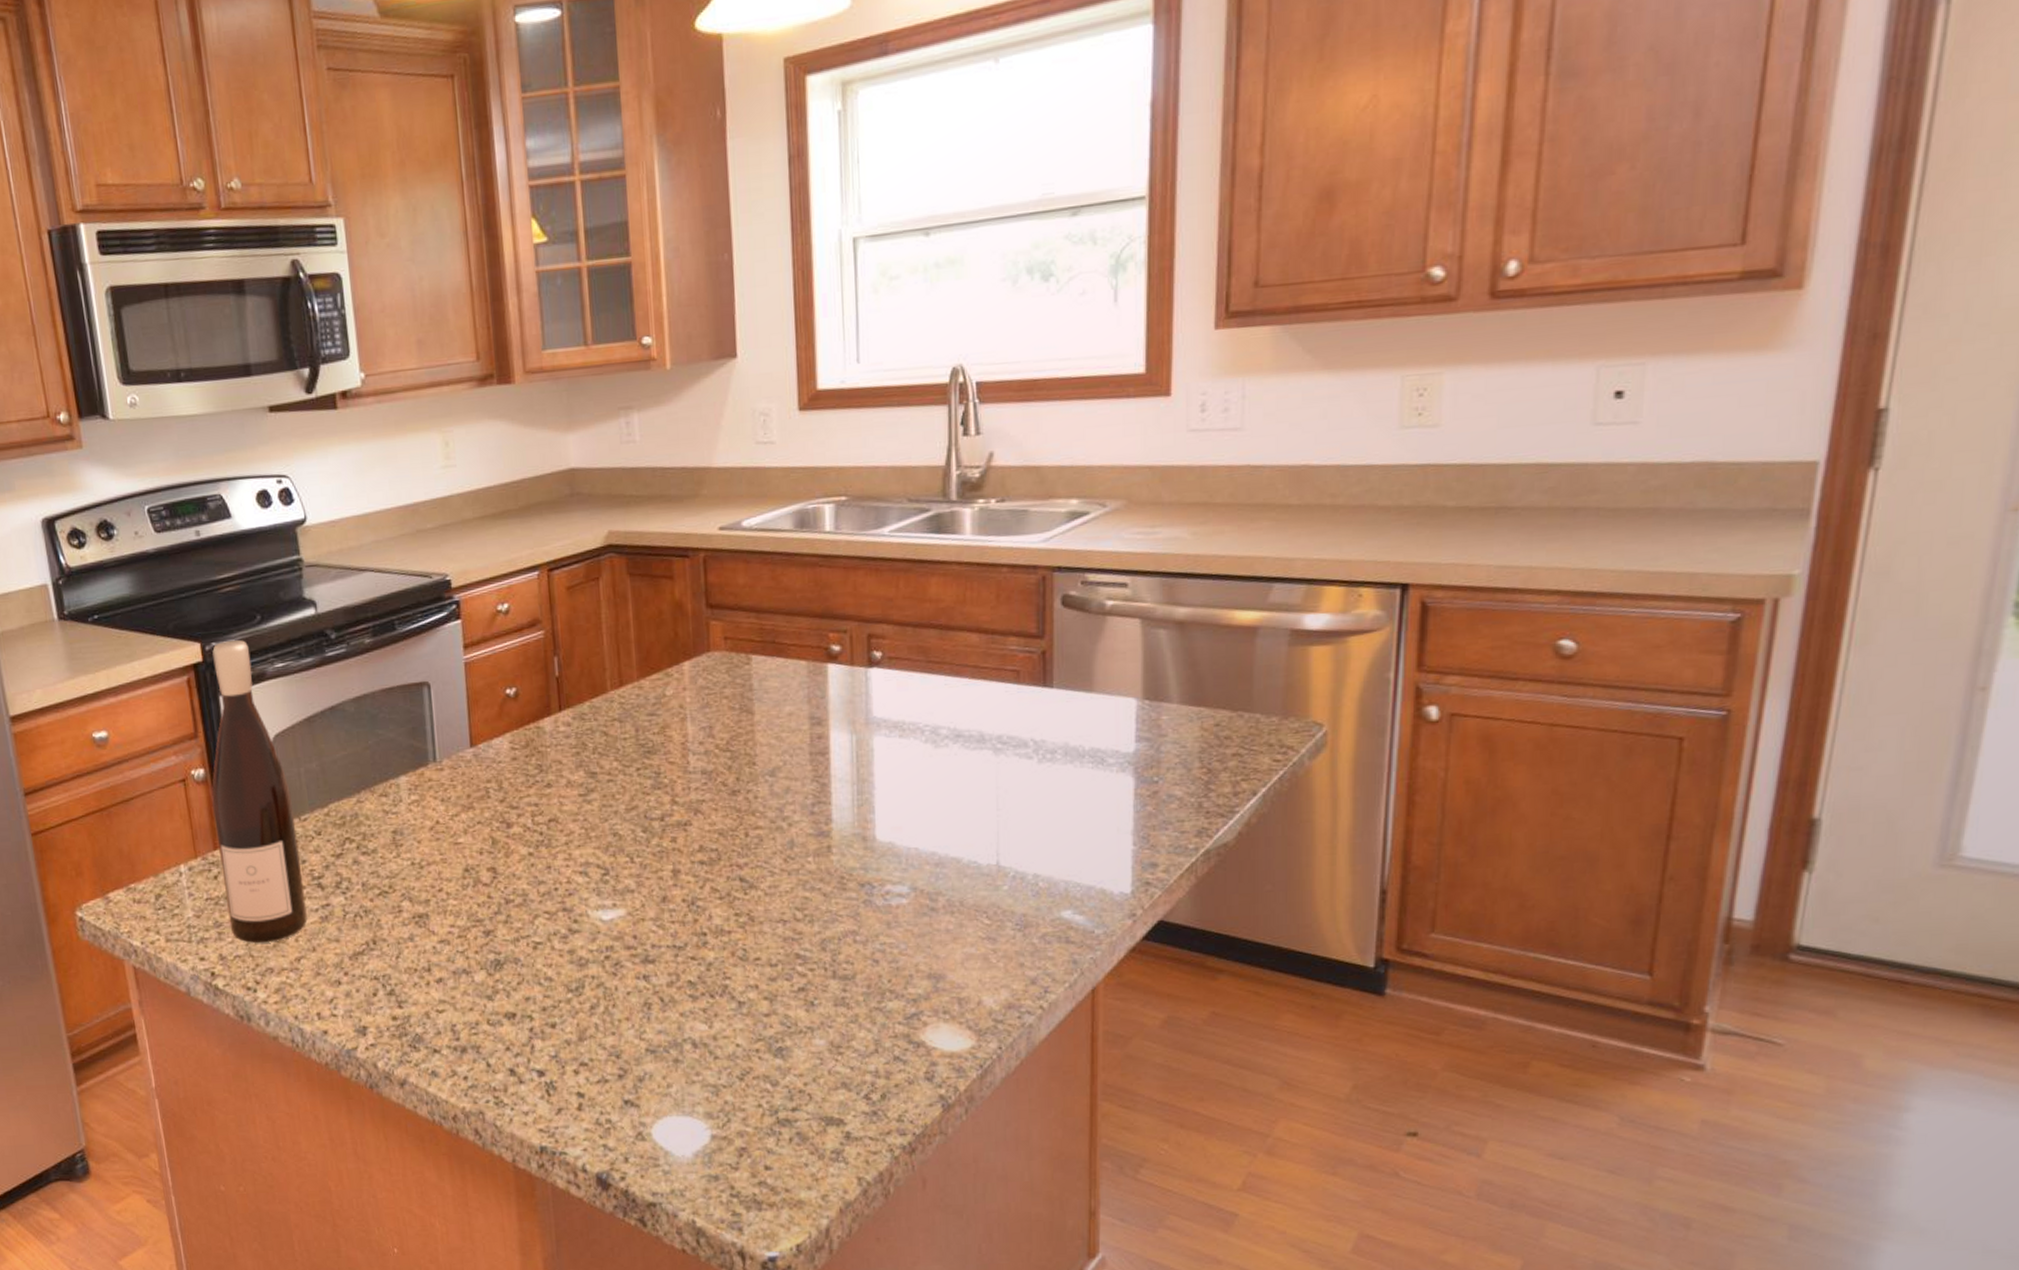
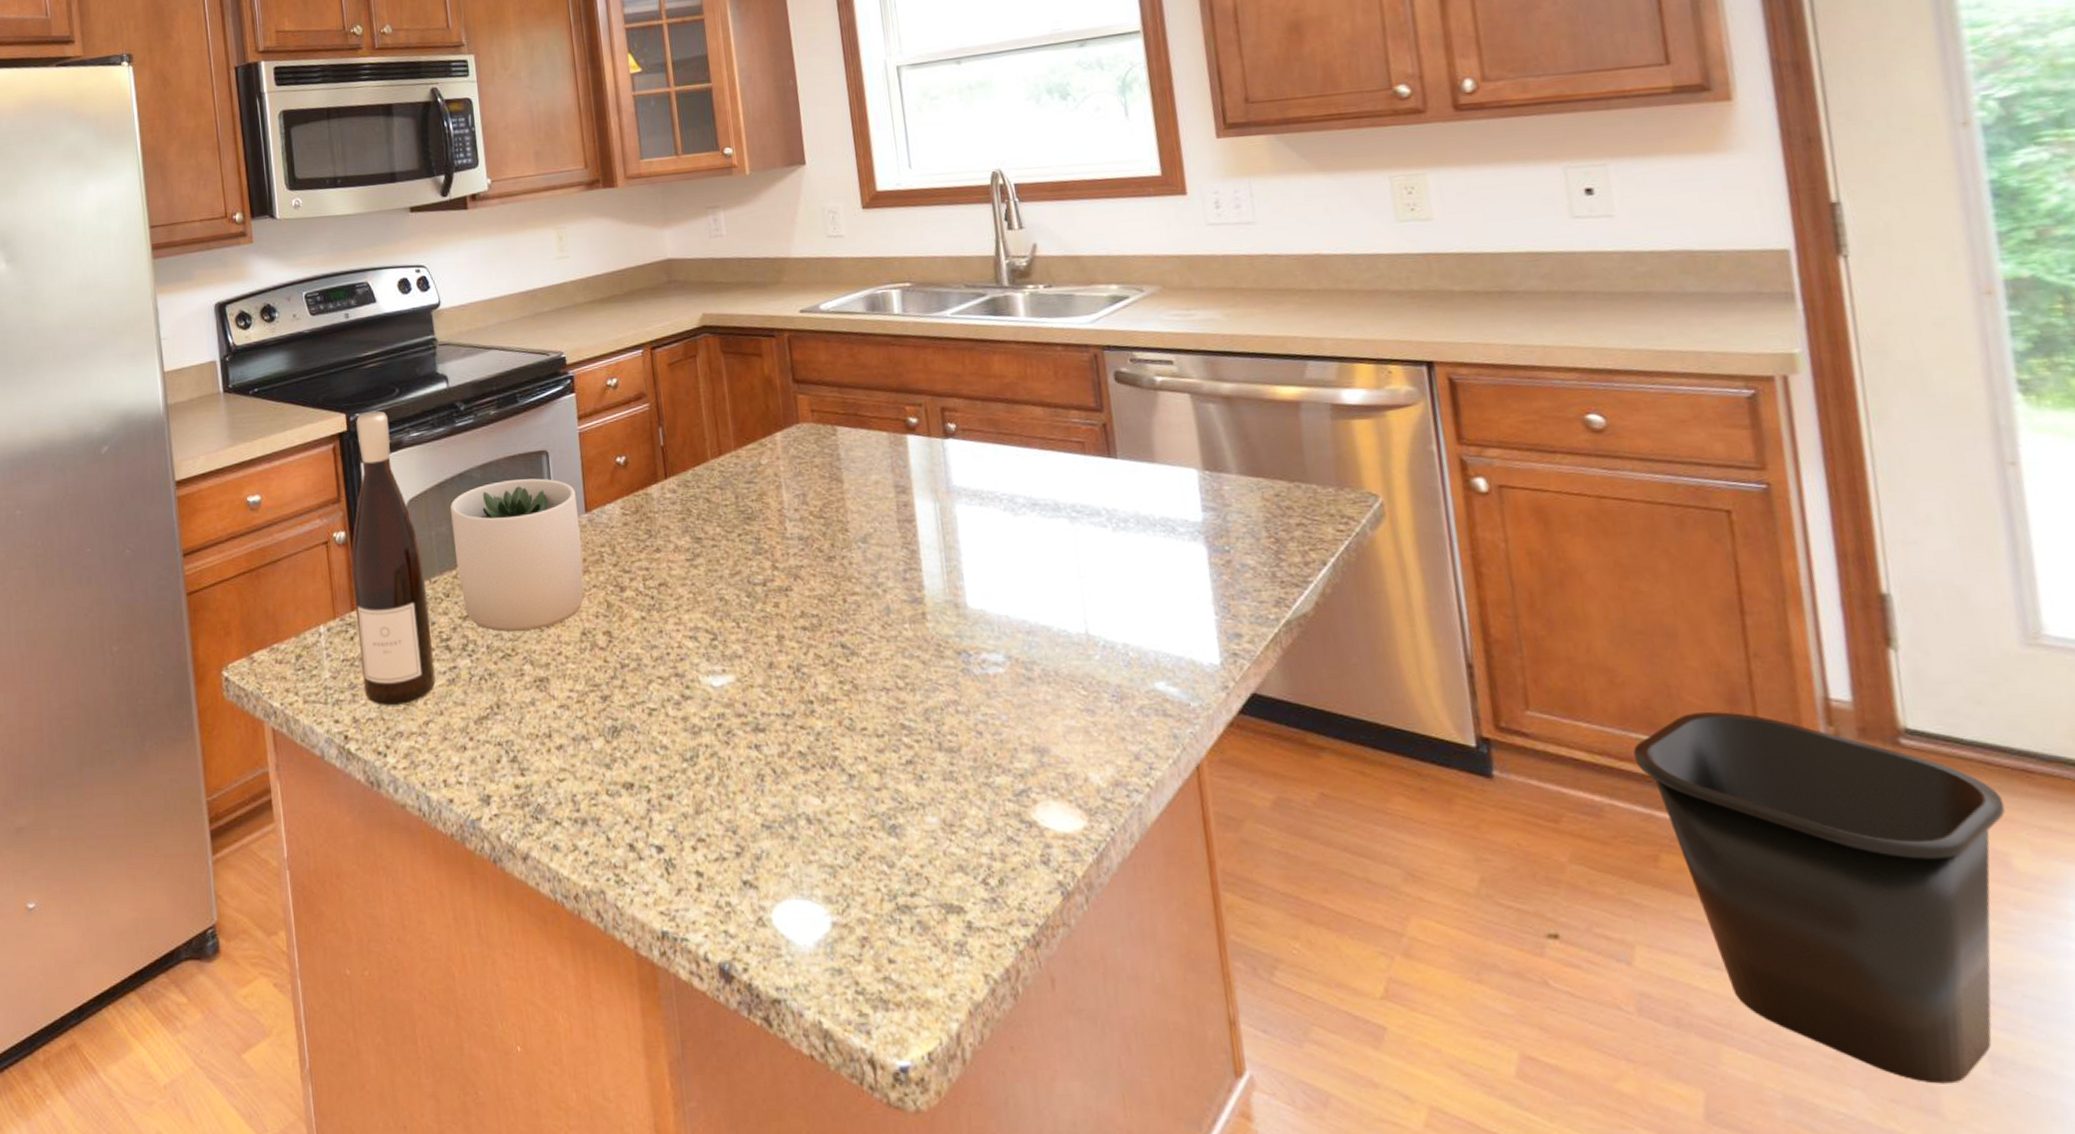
planter: none [321,711,467,869] -> present [450,478,584,632]
waste bin: none [1528,932,1871,1249] -> present [1633,712,2005,1084]

